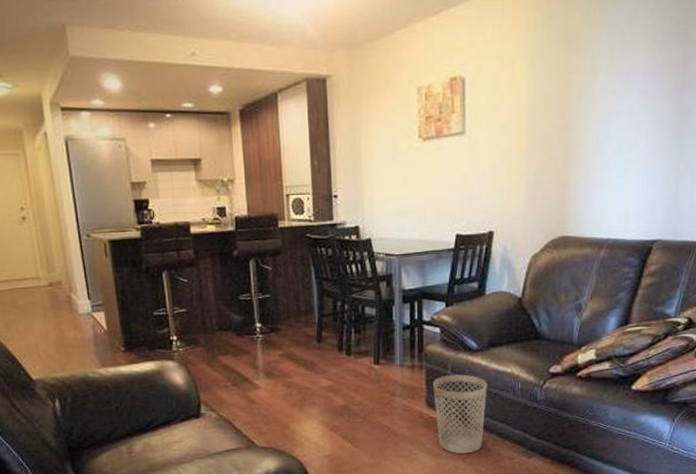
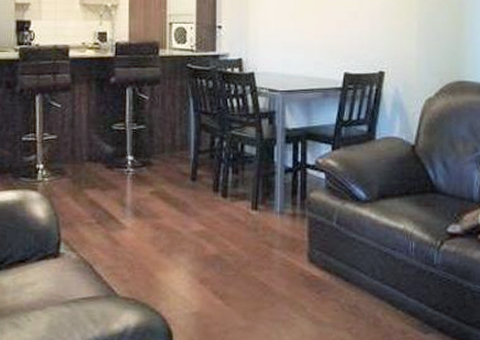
wastebasket: present [432,374,487,454] -> none [315,227,377,323]

